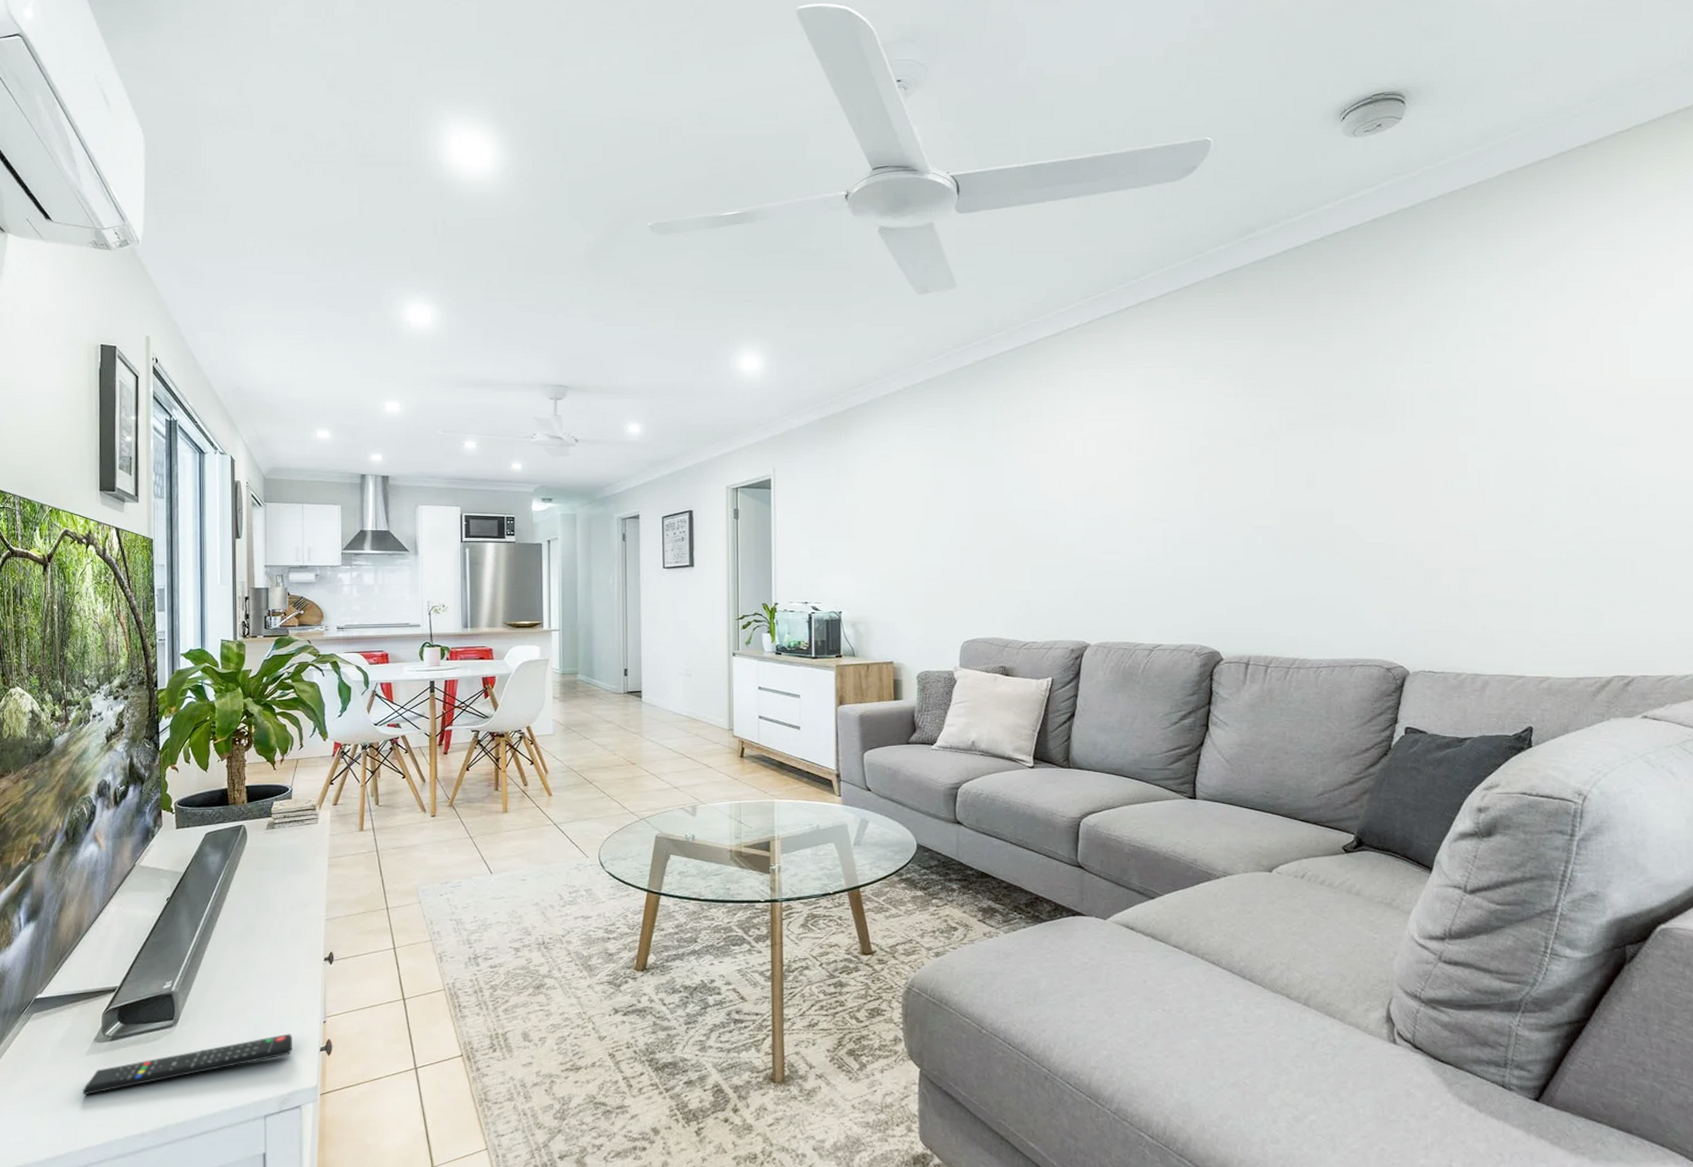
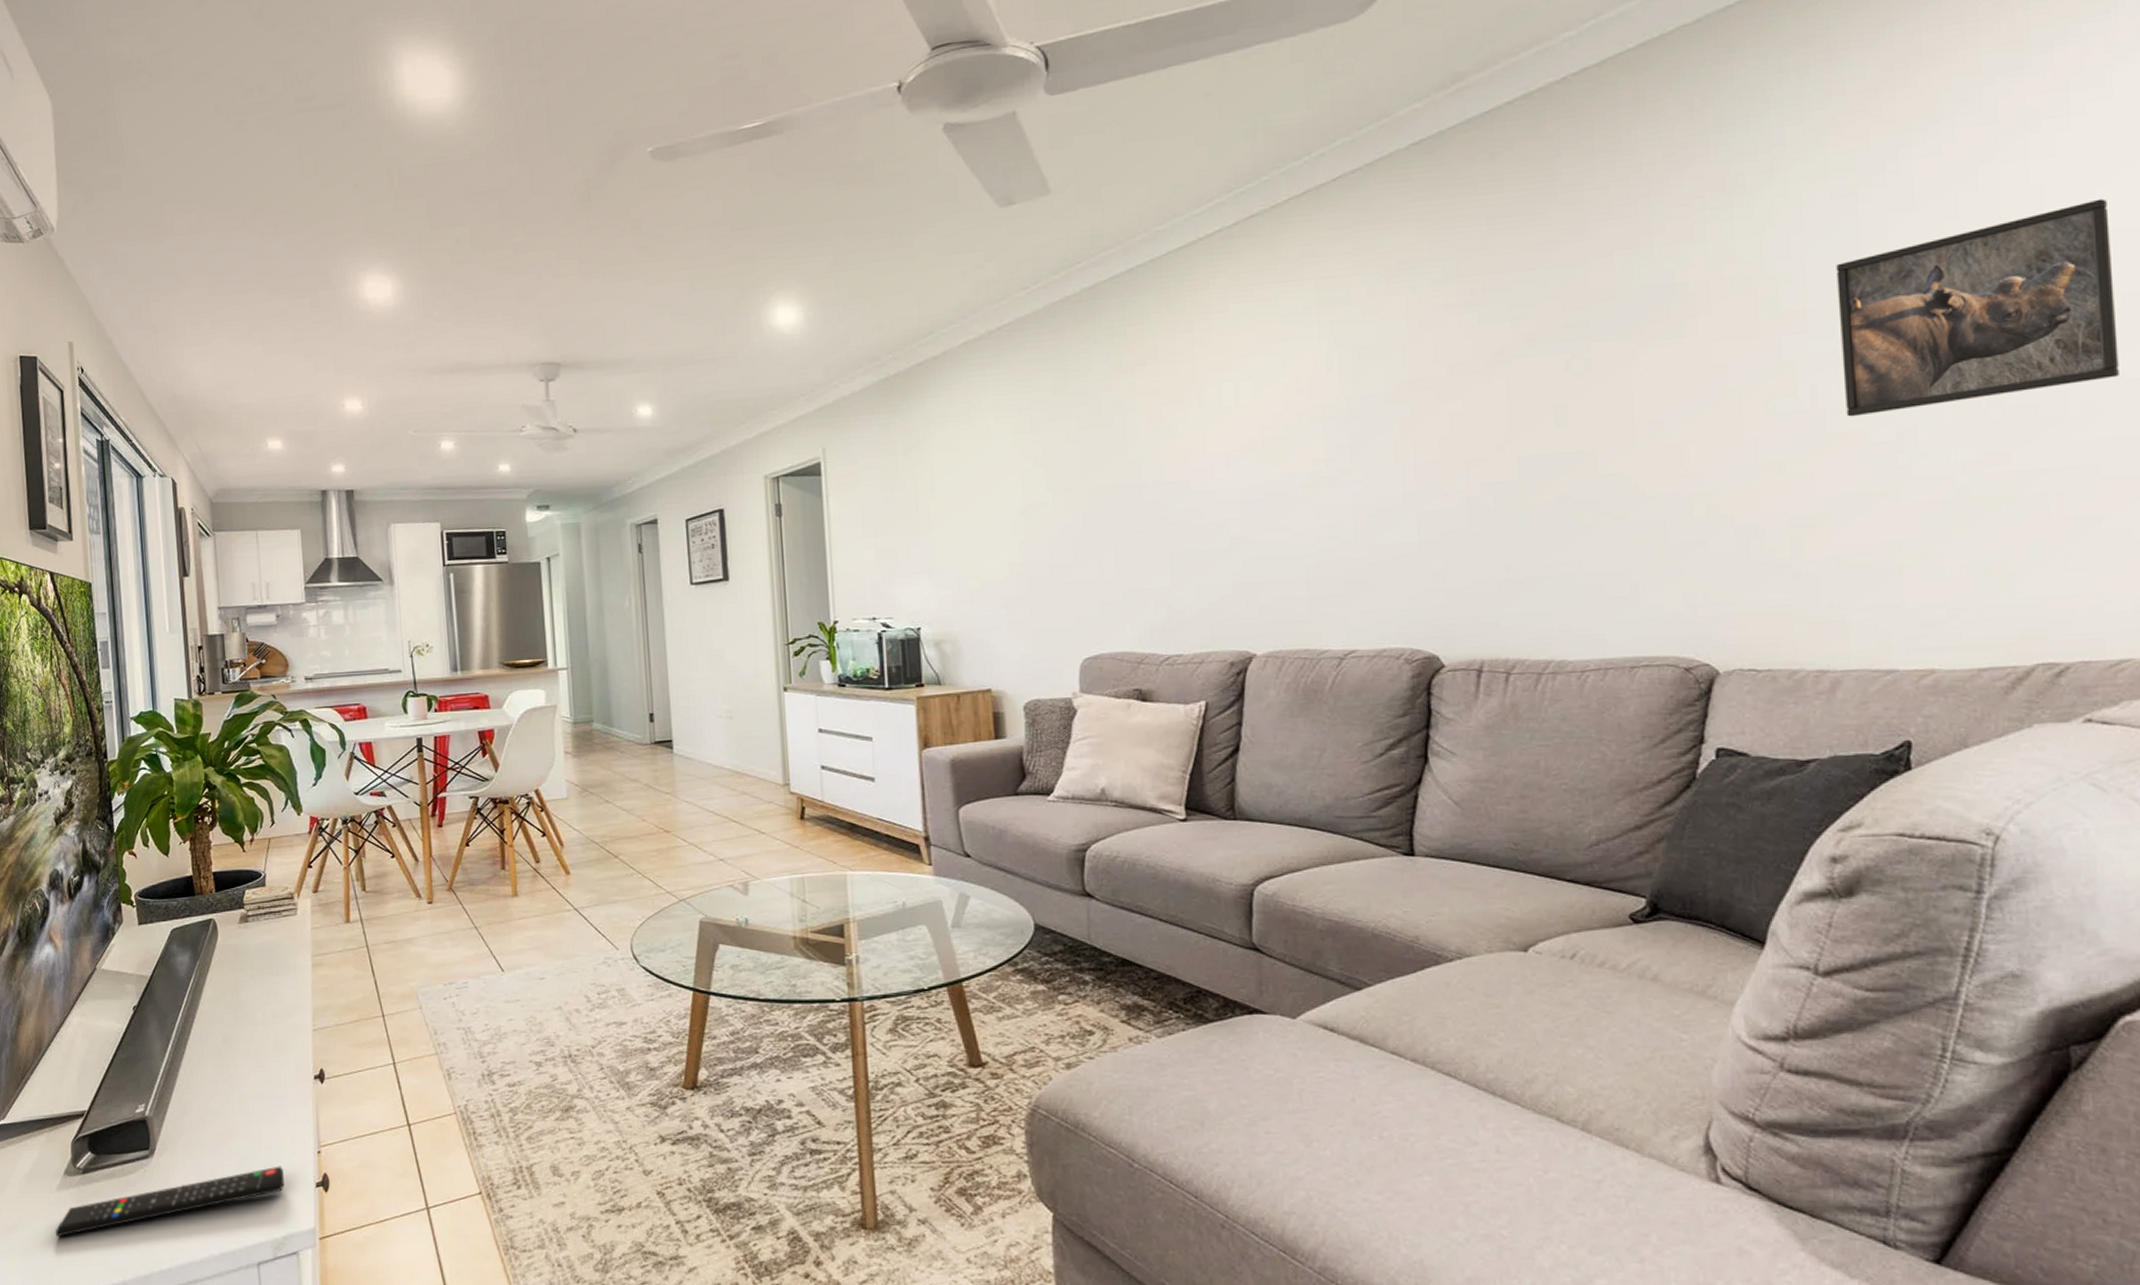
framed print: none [1496,356,1671,495] -> present [1836,198,2119,417]

